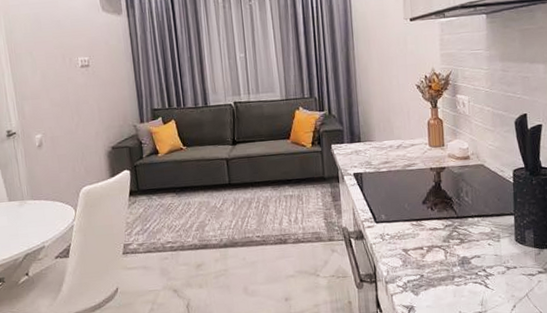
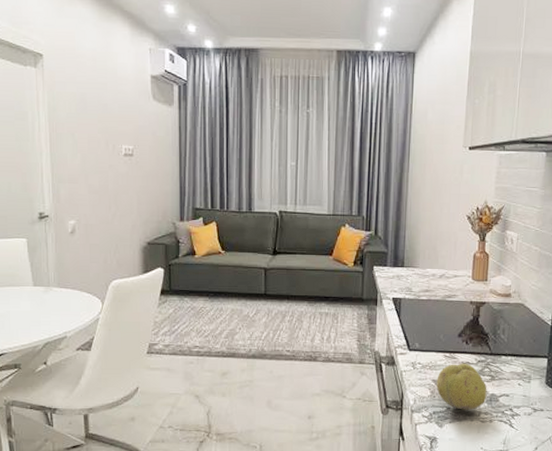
fruit: none [407,229,459,276] -> present [436,363,487,410]

